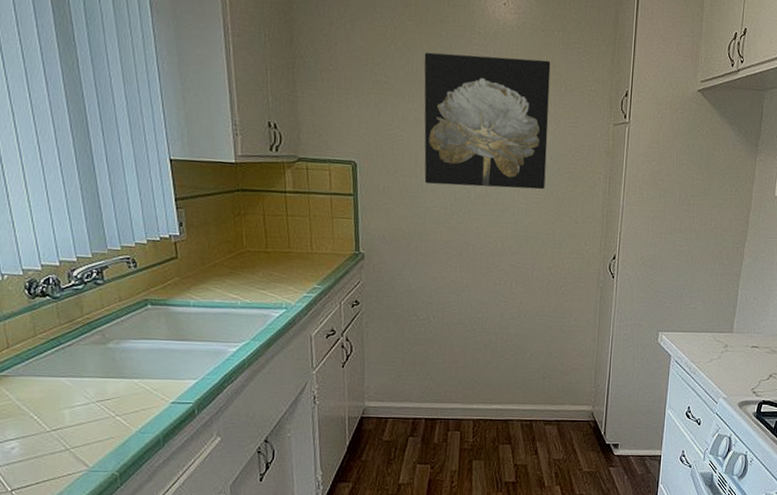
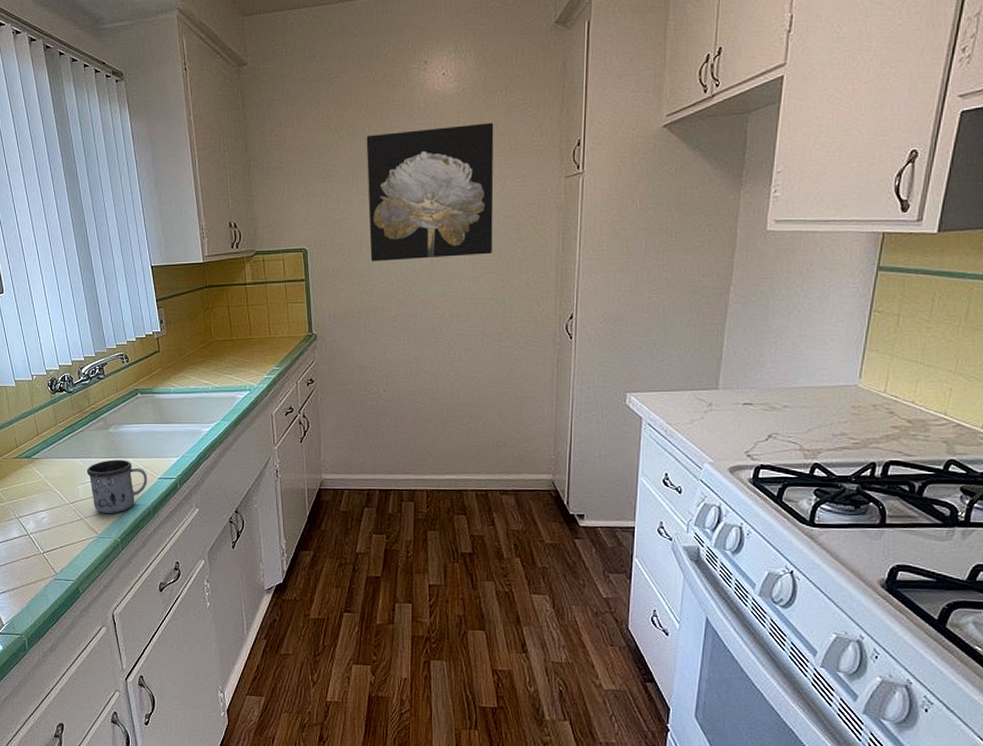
mug: none [75,380,157,444] -> present [86,460,147,514]

